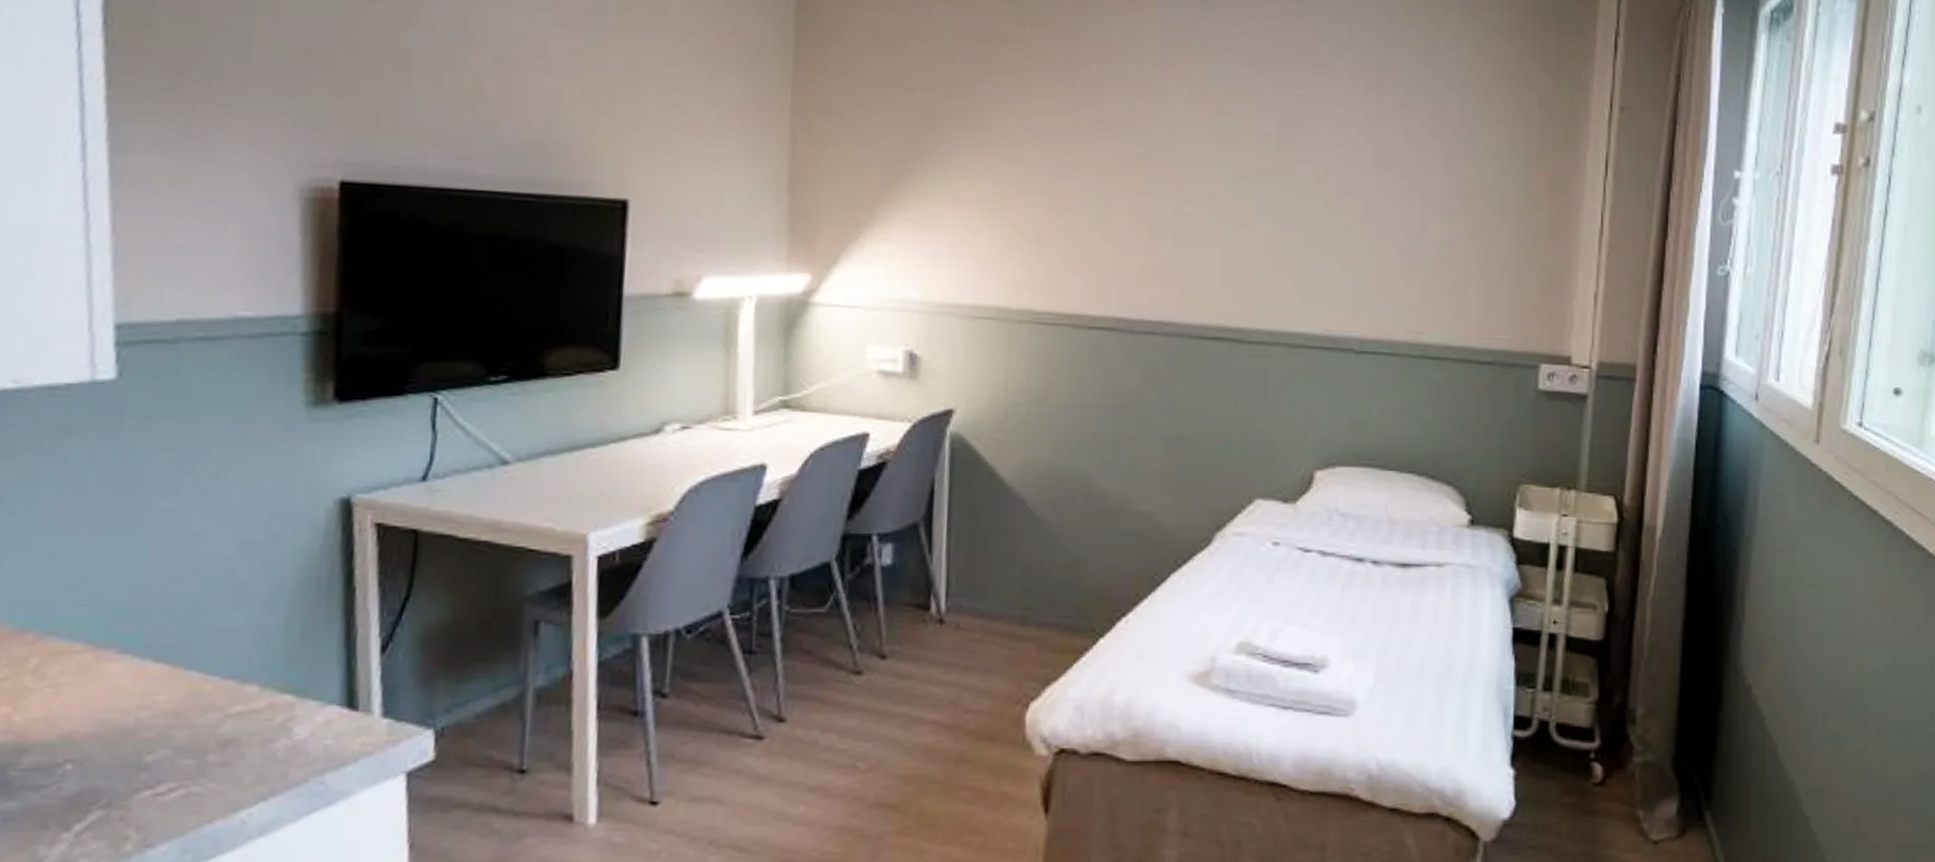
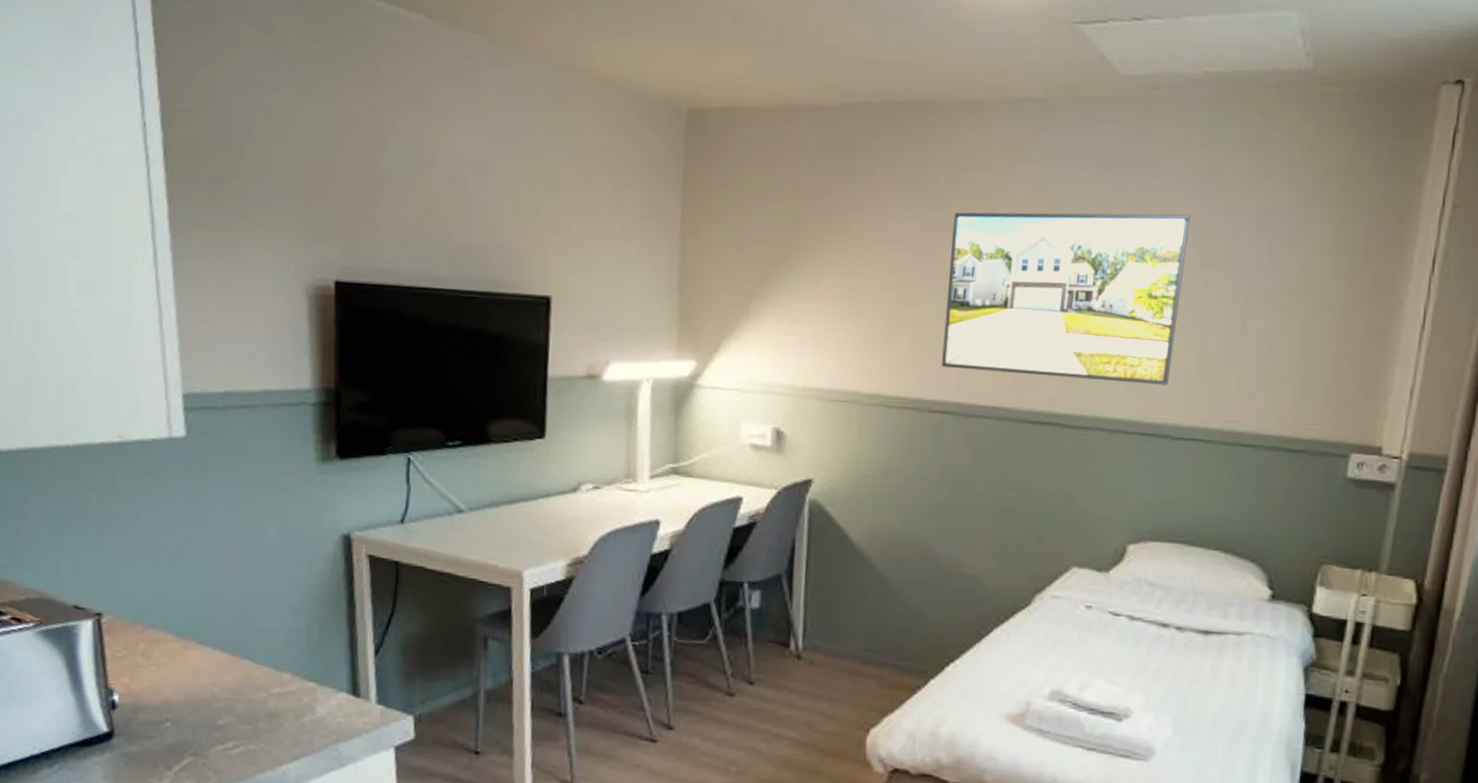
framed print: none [1100,108,1362,295] -> present [941,211,1191,385]

